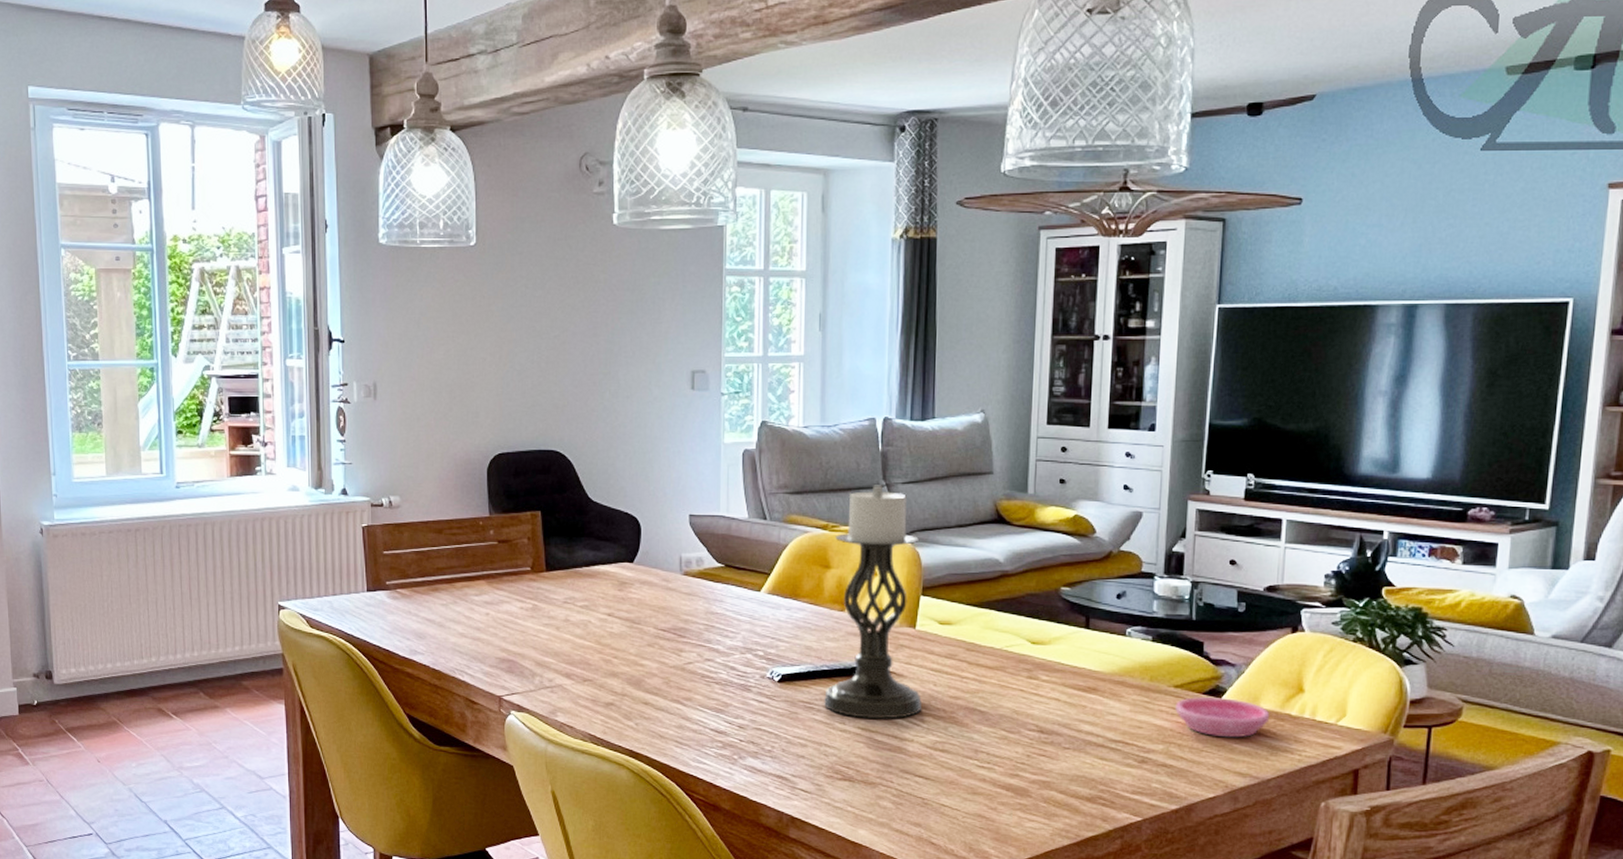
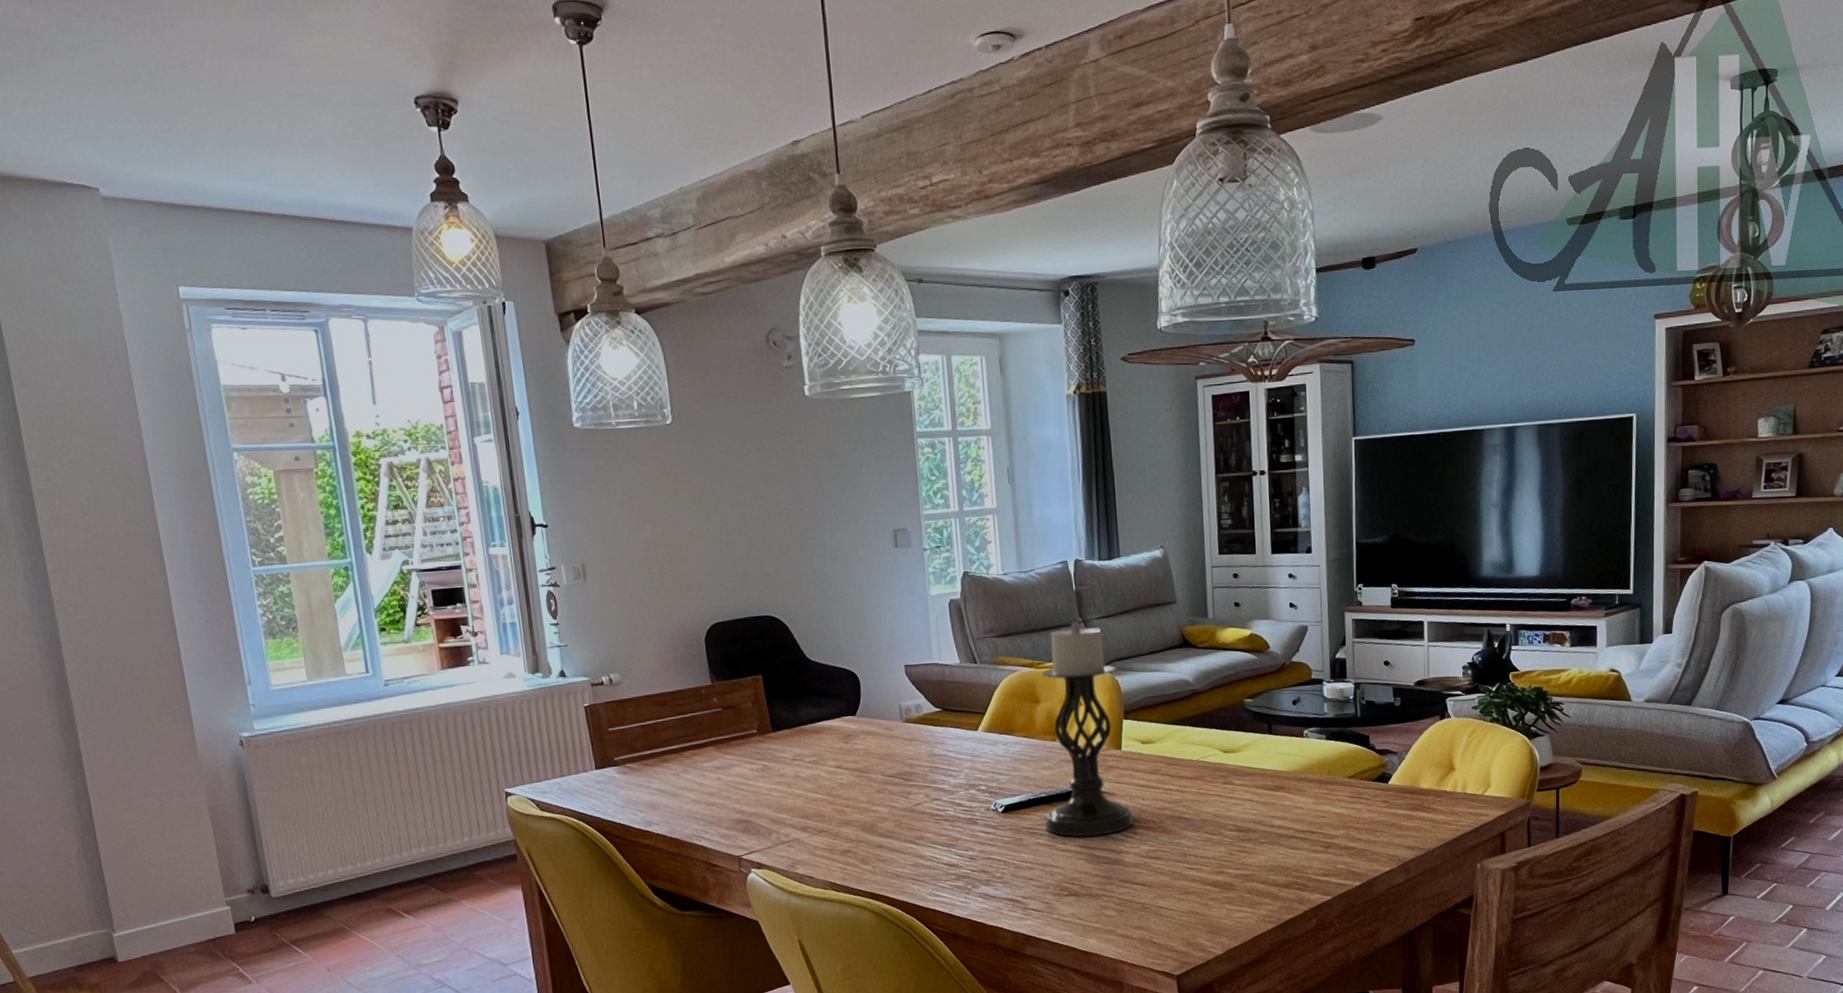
saucer: present [1175,697,1270,738] -> none [1351,782,1429,817]

